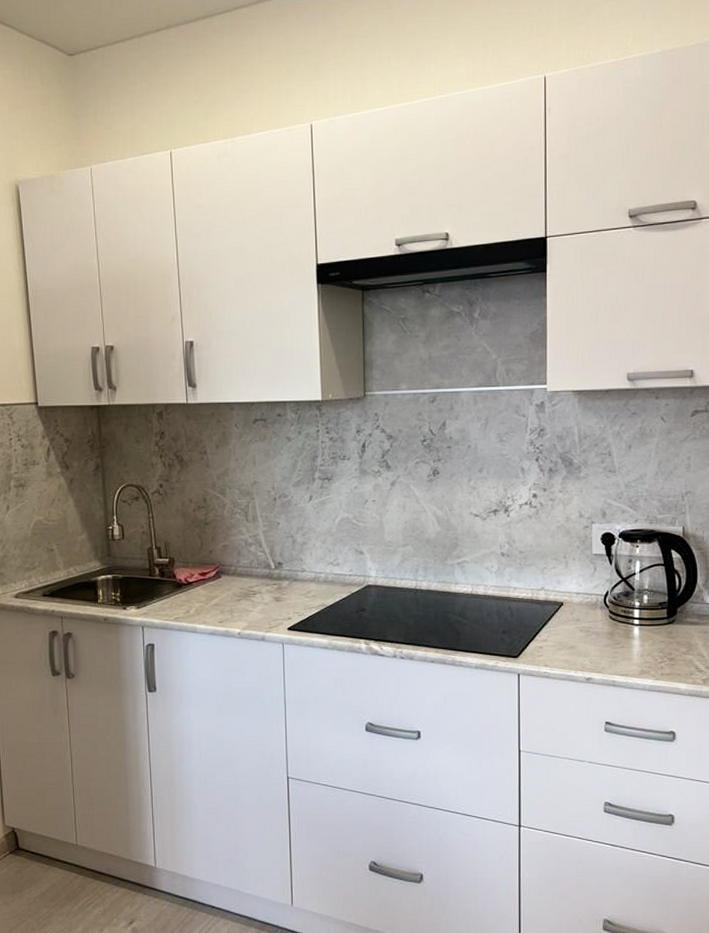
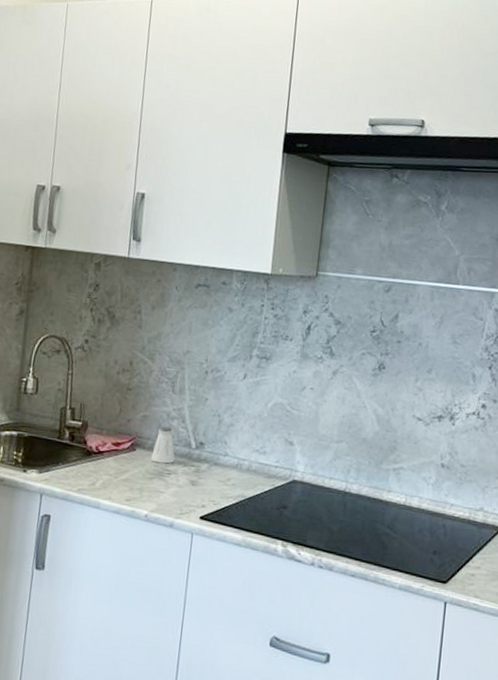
saltshaker: none [236,553,258,586] -> present [151,426,175,464]

